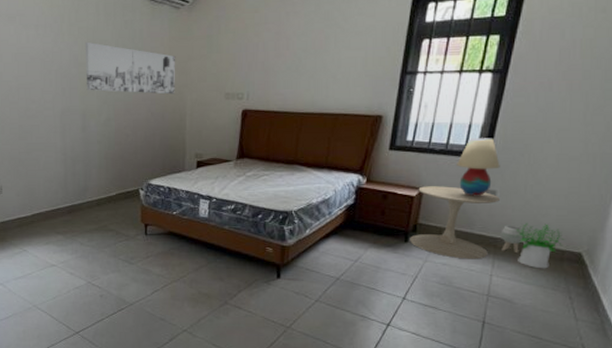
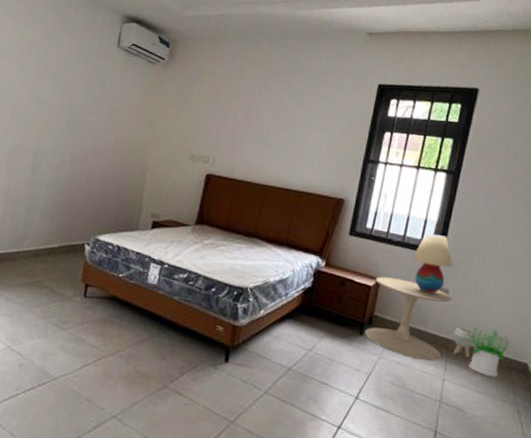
wall art: present [85,42,176,95] -> none [43,80,145,148]

